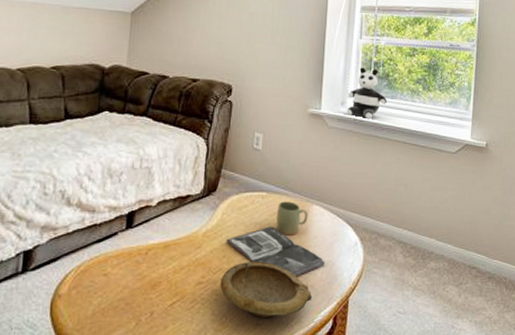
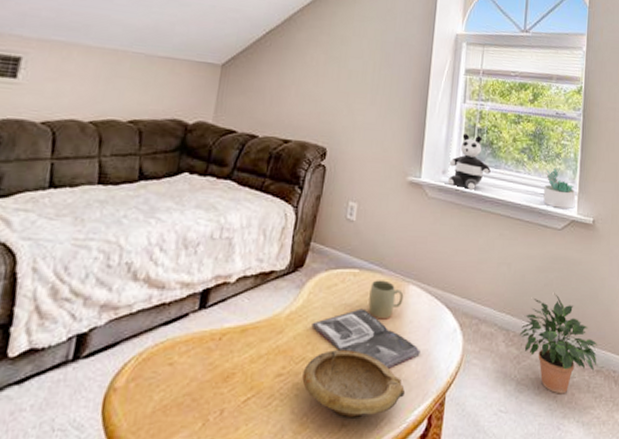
potted plant: none [415,209,490,298] -> present [519,292,598,394]
succulent plant: none [438,96,470,135] -> present [543,167,576,210]

